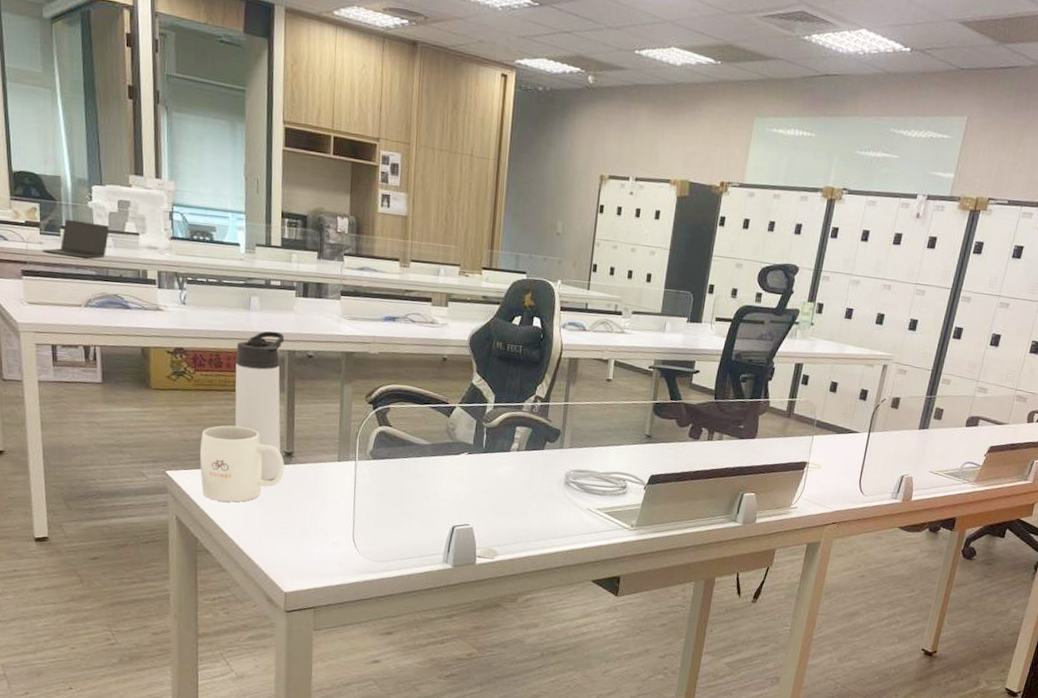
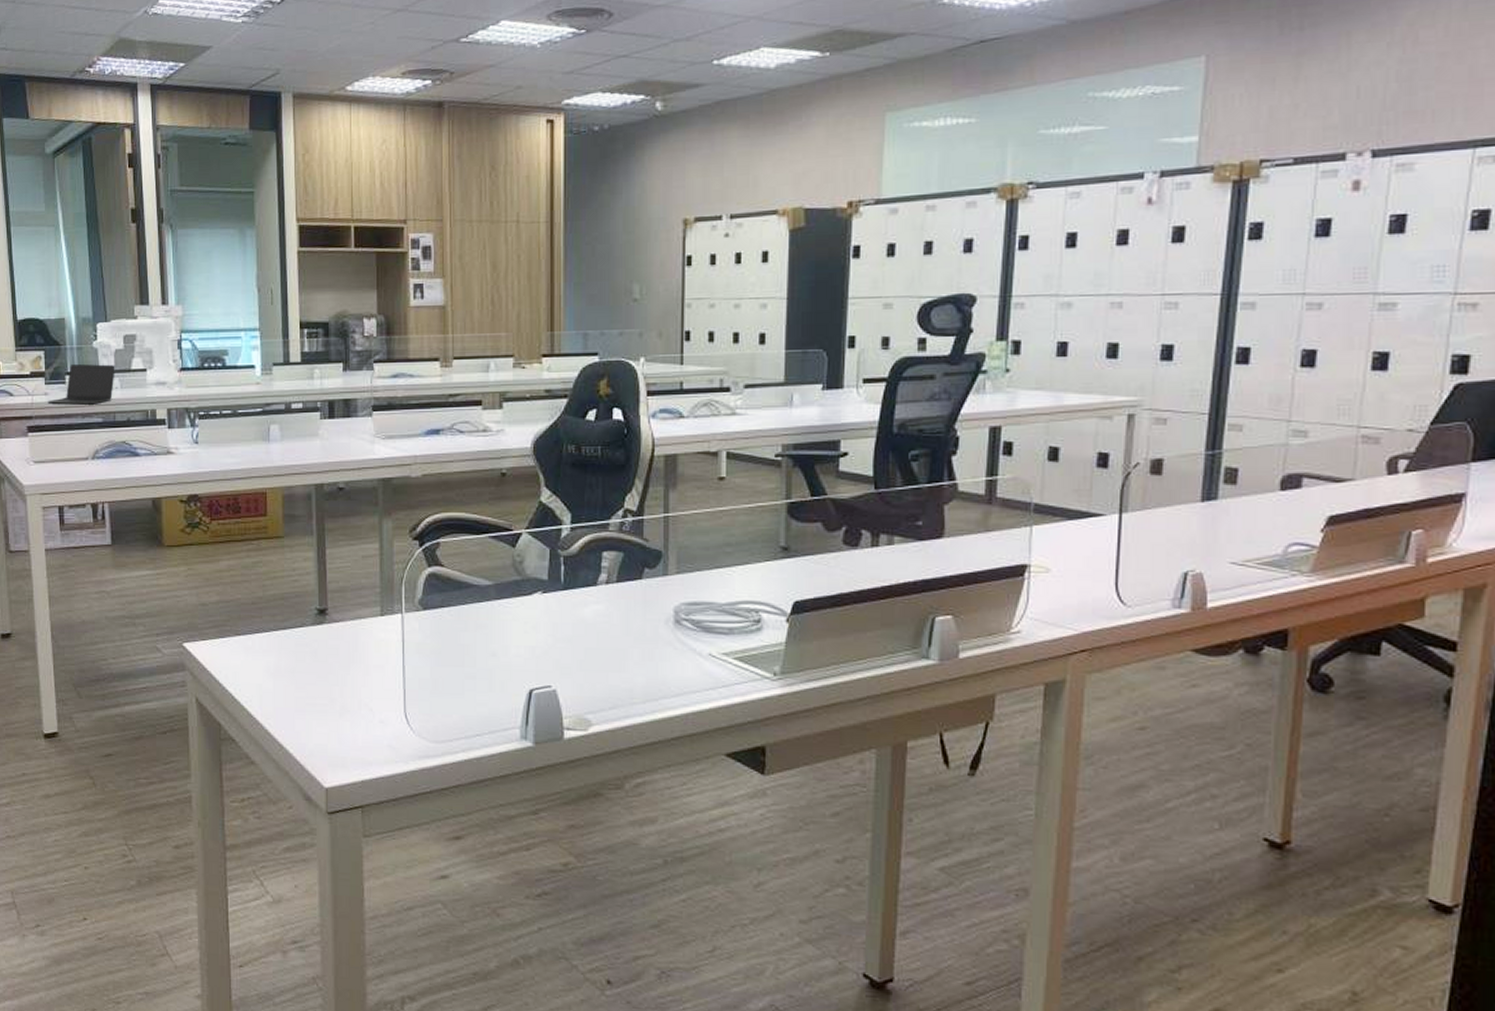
mug: present [199,425,284,502] -> none [219,582,317,676]
thermos bottle: present [235,331,285,482] -> none [256,463,312,648]

